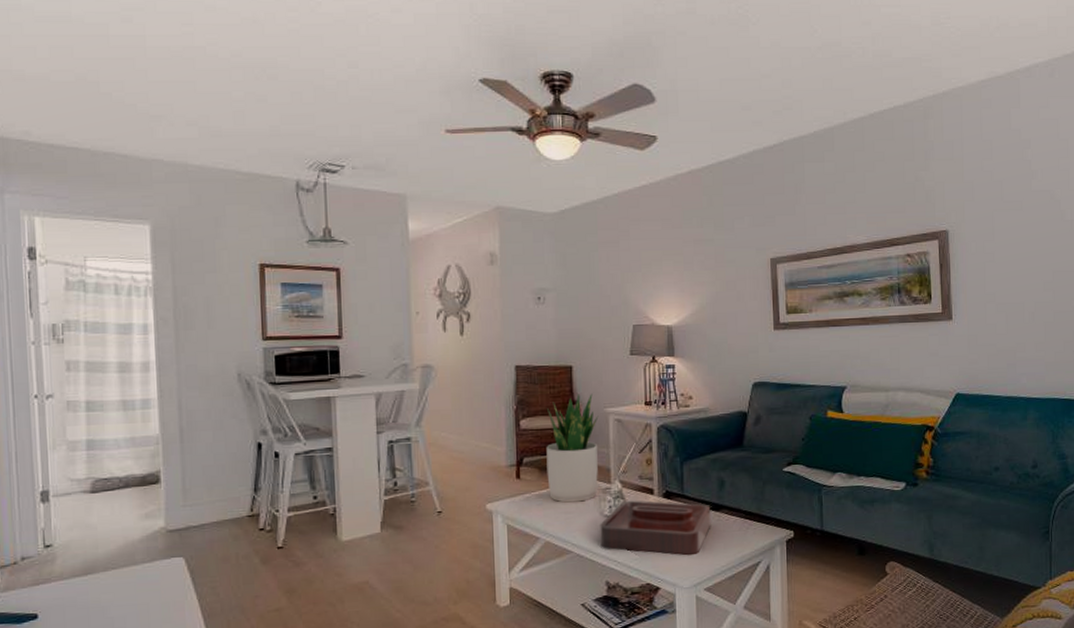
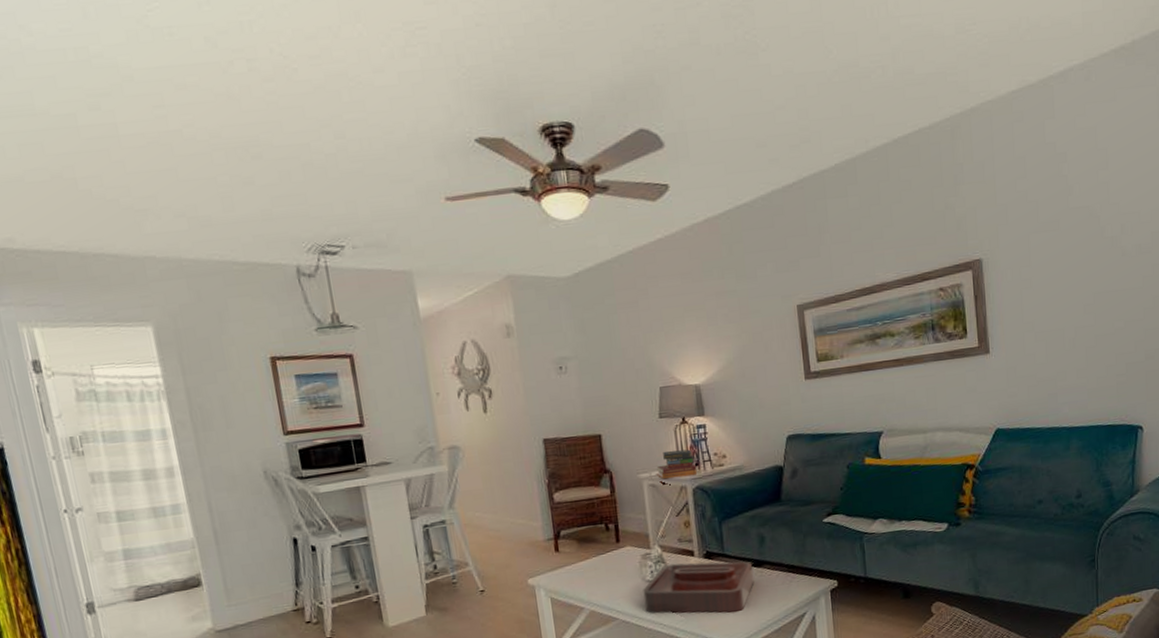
planter: present [546,393,599,503] -> none [580,460,638,572]
books: none [623,387,663,415] -> present [656,449,697,480]

